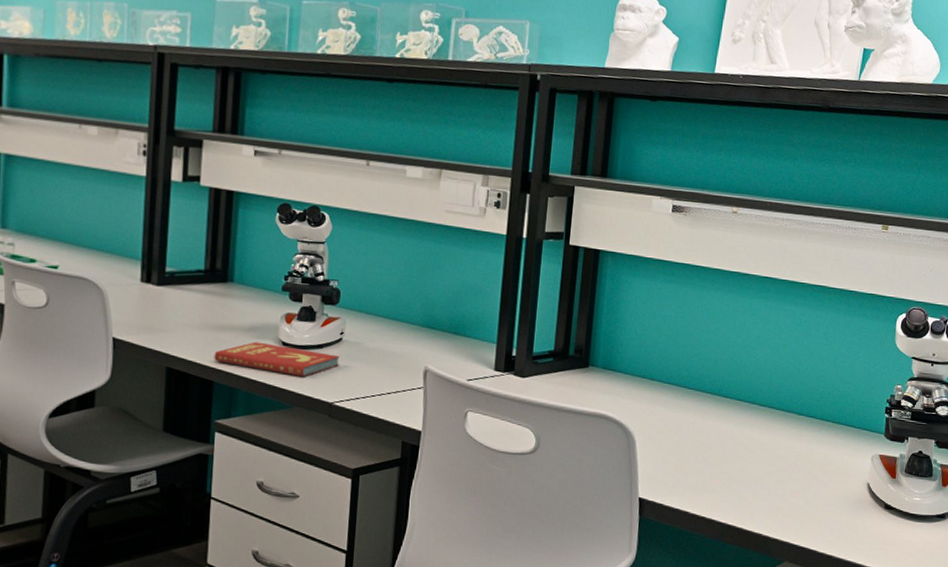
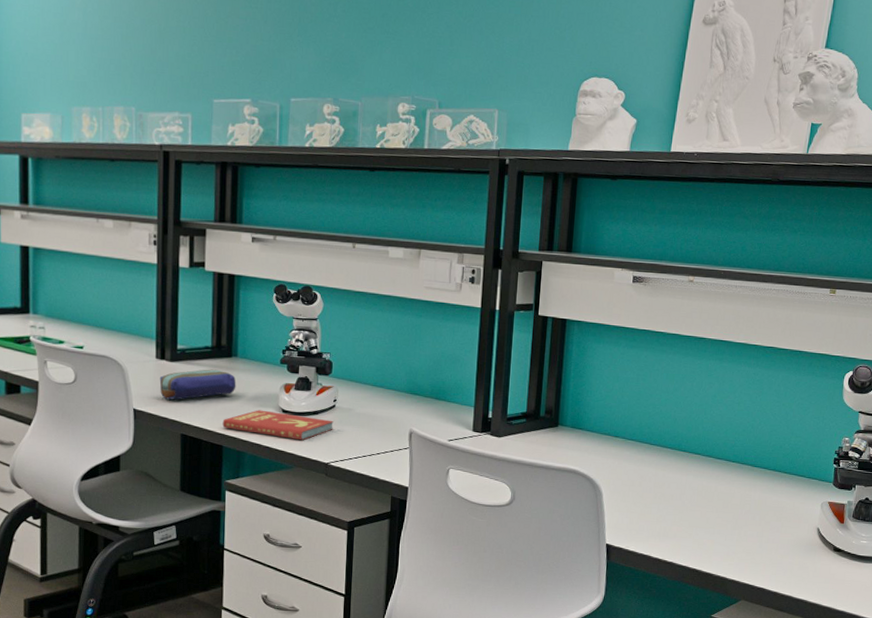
pencil case: none [144,295,231,329] -> present [159,369,236,400]

